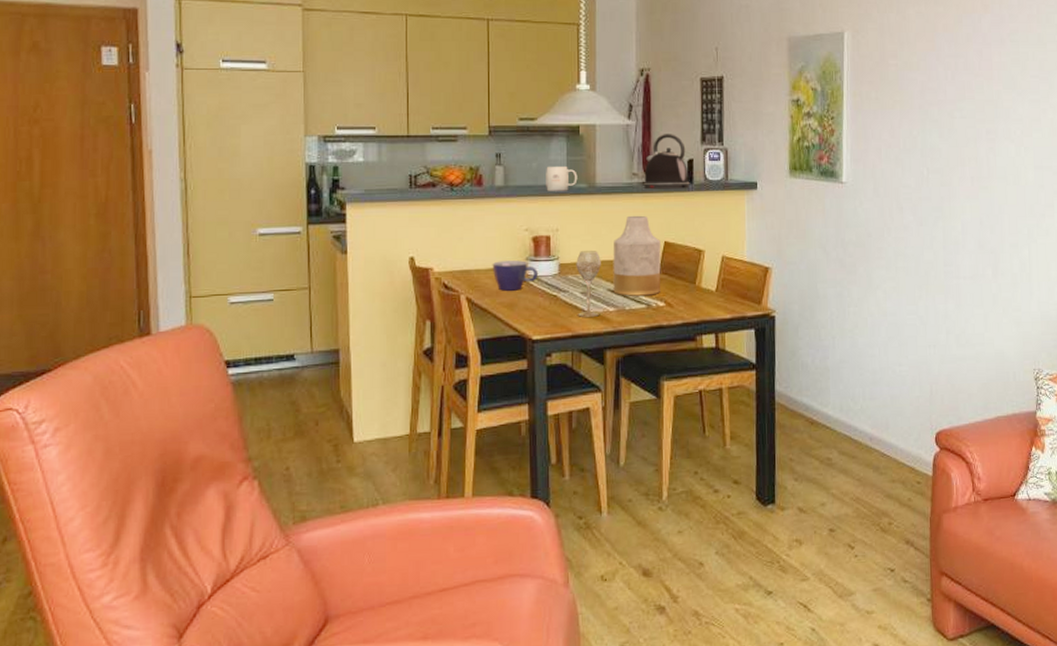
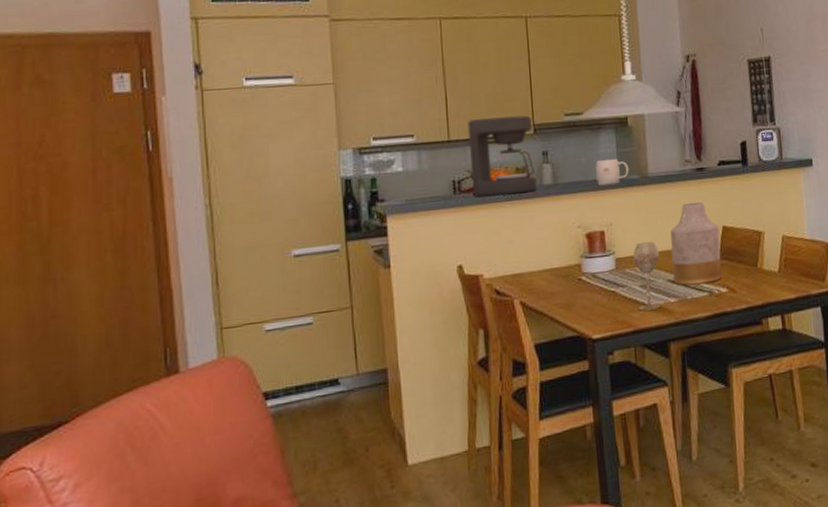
coffee maker: none [426,117,489,193] -> present [467,115,537,198]
cup: present [492,260,539,291] -> none [545,258,595,292]
kettle: present [643,134,690,190] -> none [696,117,745,176]

